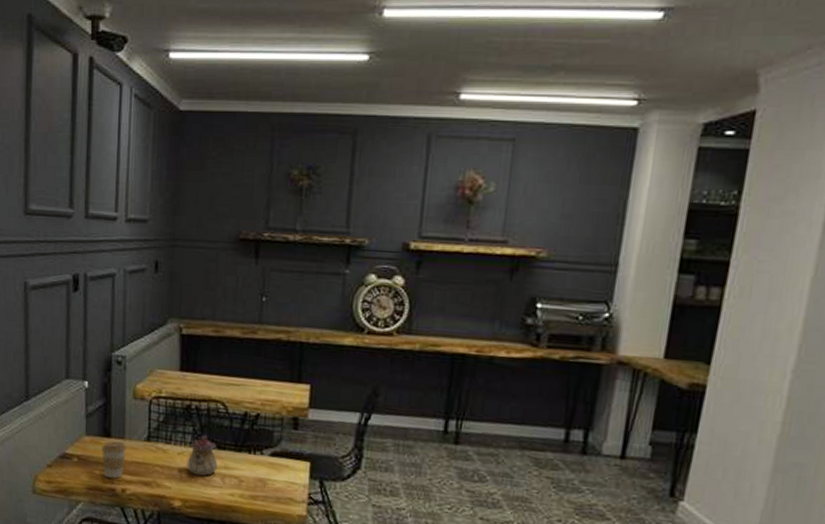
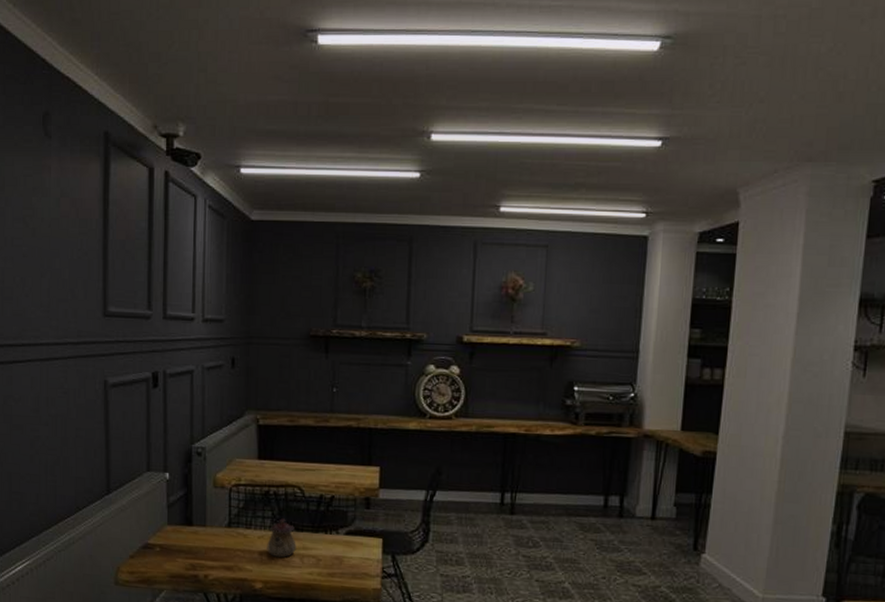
coffee cup: present [102,441,127,479] -> none [184,529,209,565]

